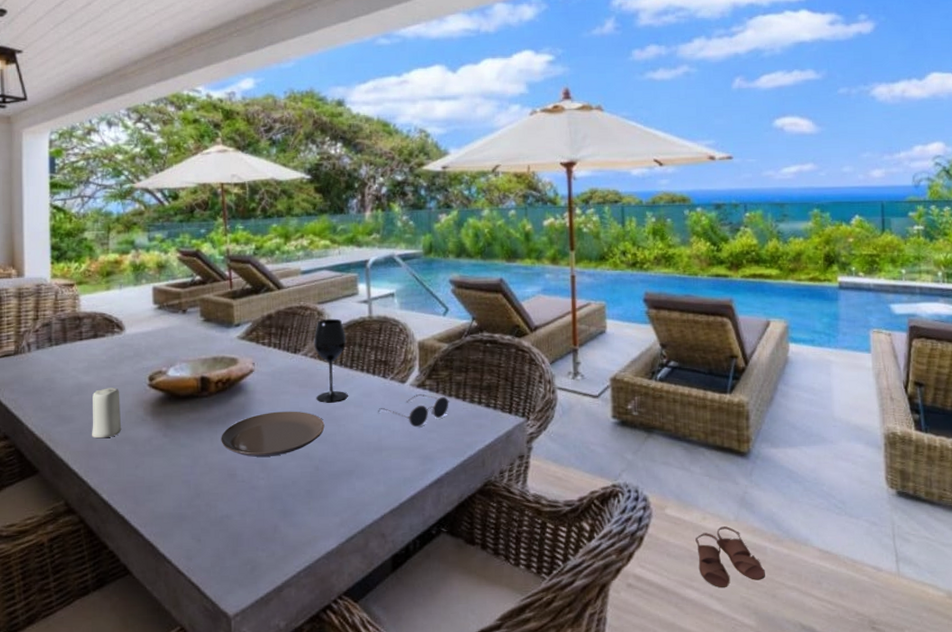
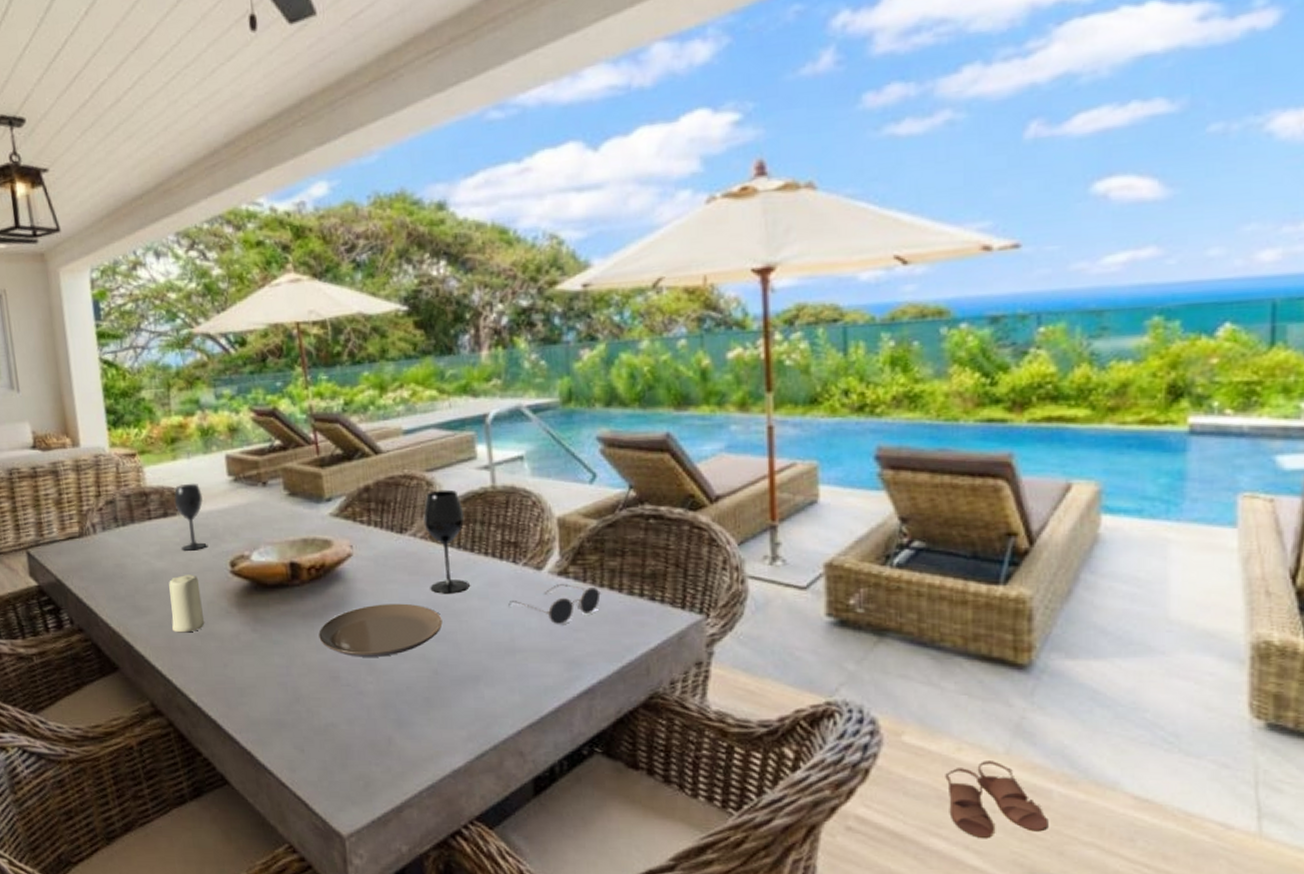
wine glass: none [104,309,131,368] -> present [174,483,206,552]

